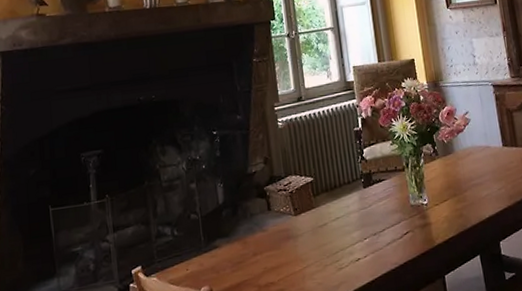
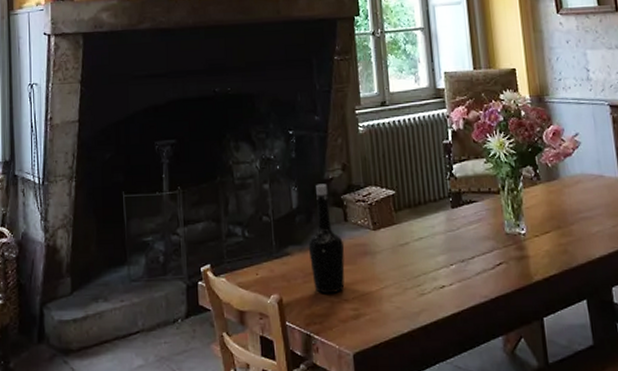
bottle: none [235,177,270,280] -> present [308,184,345,294]

